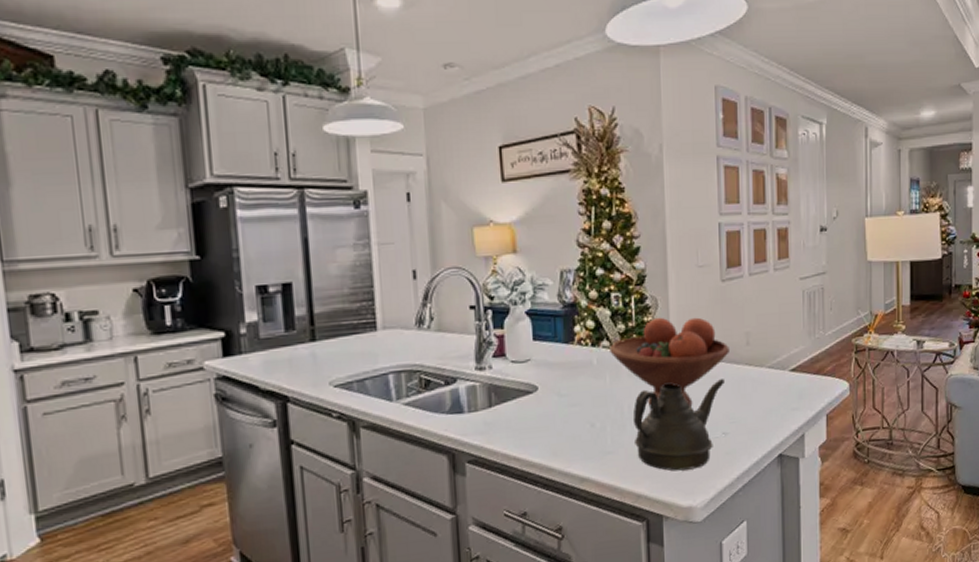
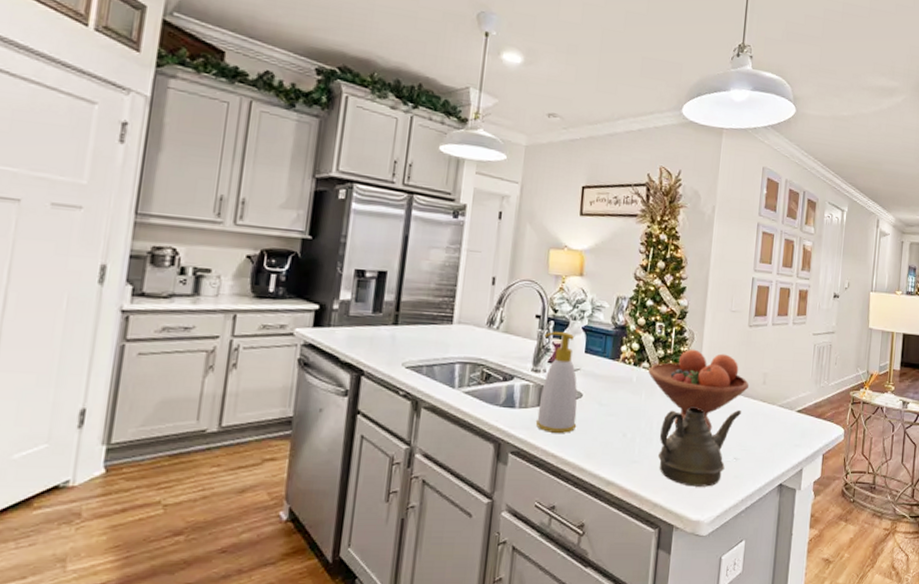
soap bottle: none [483,319,537,434] -> present [535,331,578,433]

